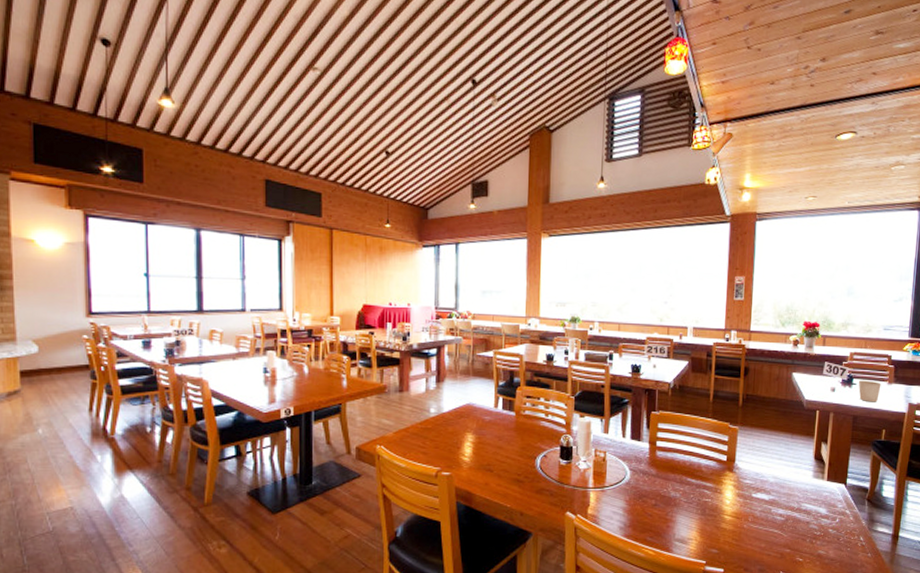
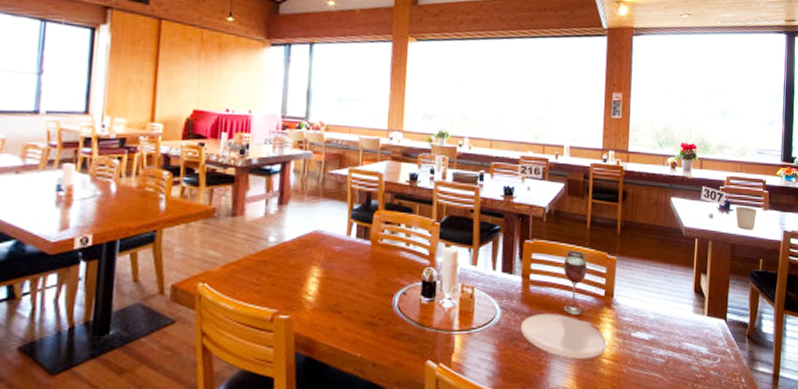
plate: none [648,476,729,516] -> present [520,314,607,360]
wineglass: none [687,421,710,477] -> present [563,251,587,315]

